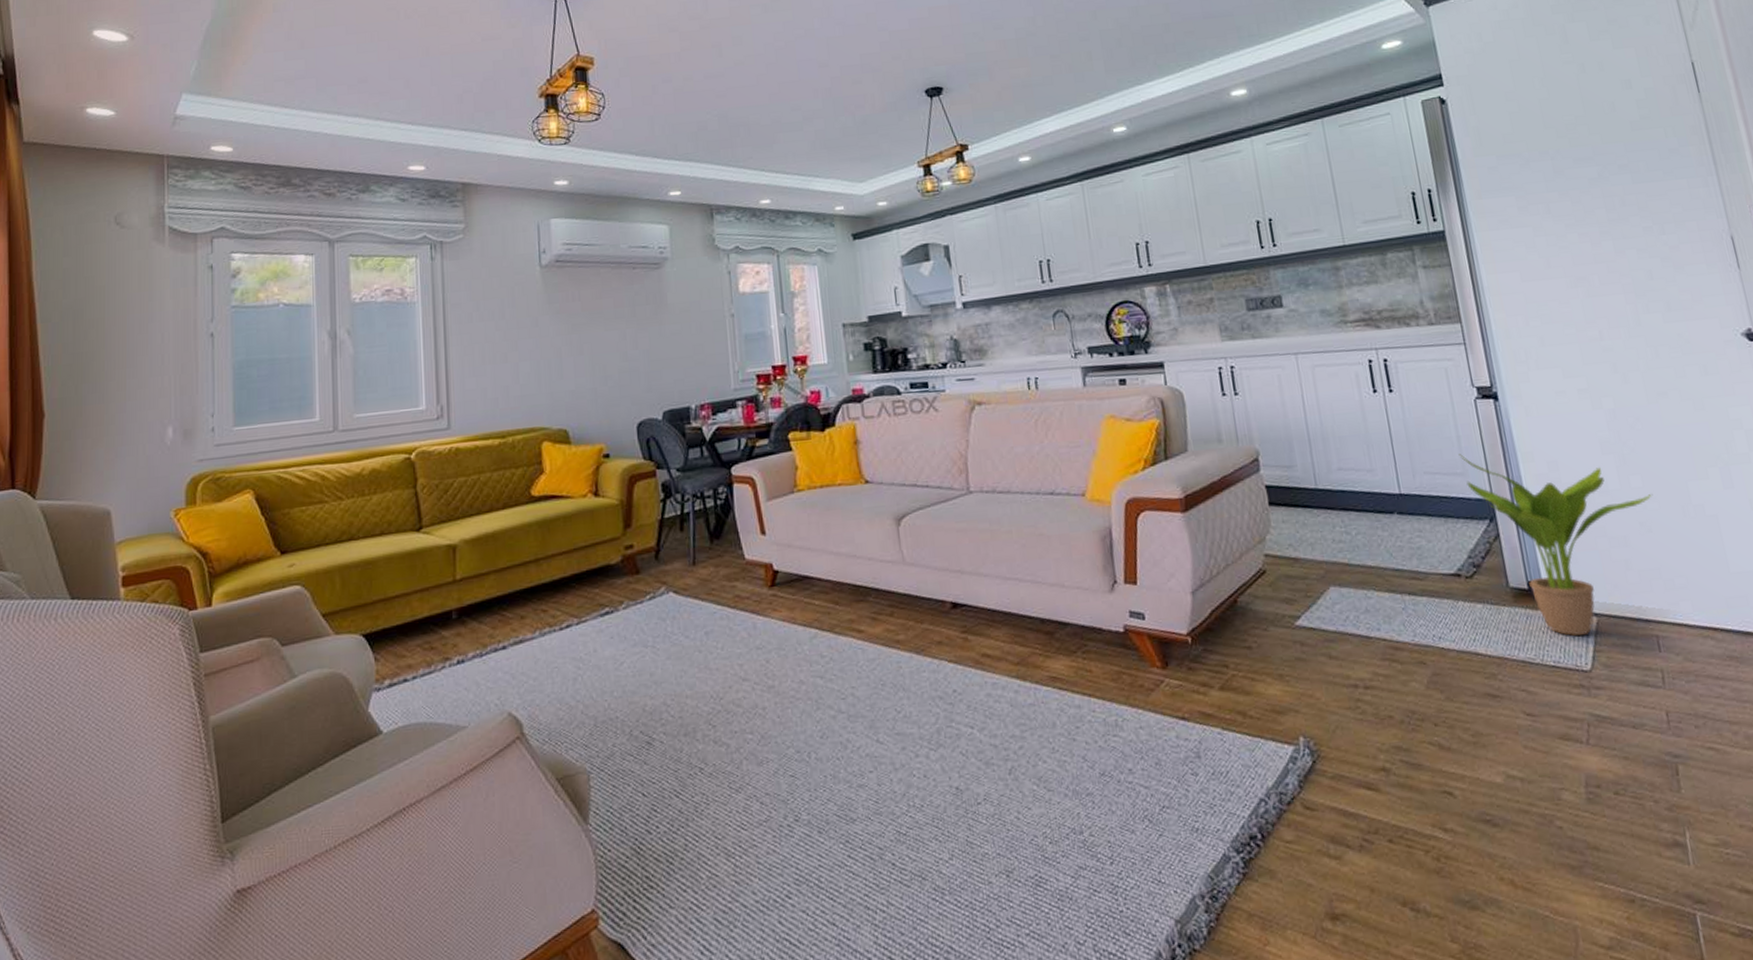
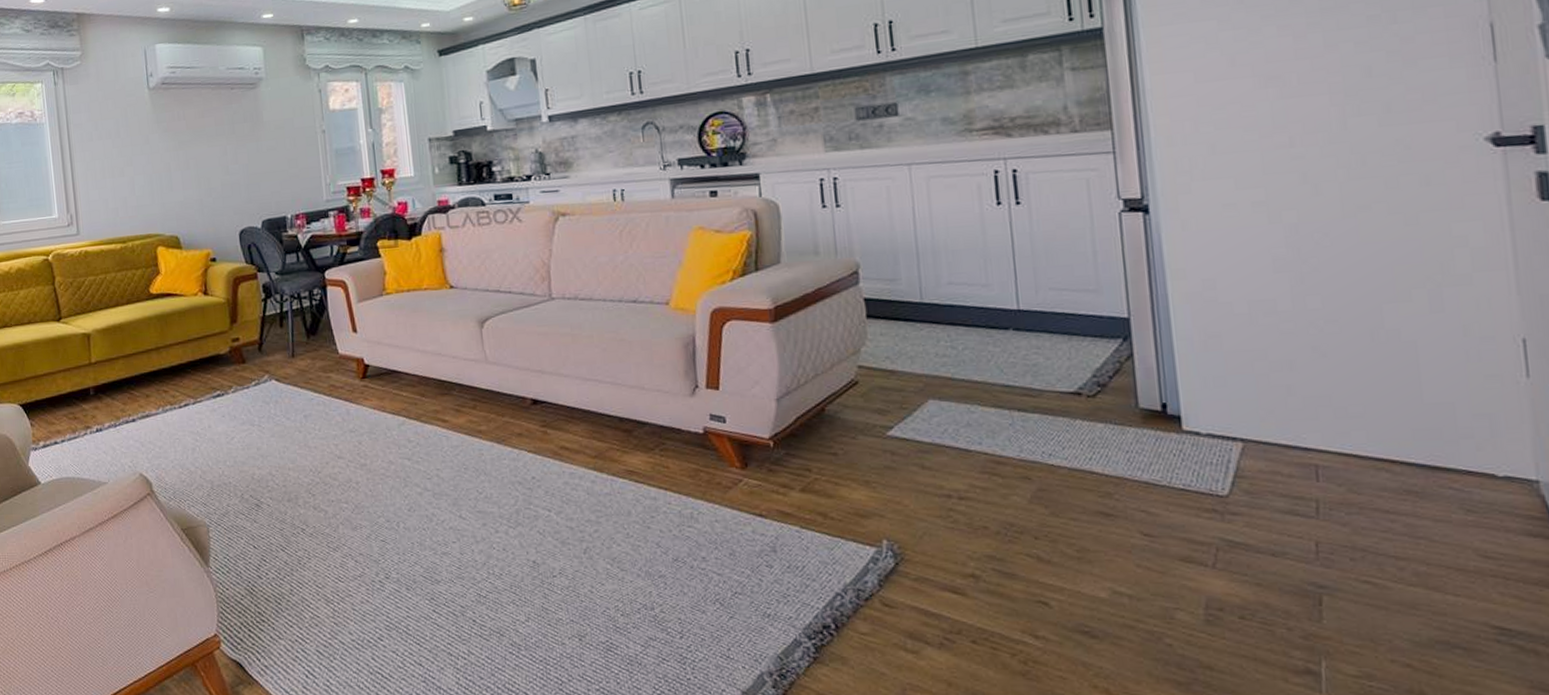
potted plant: present [1458,454,1653,637] -> none [1093,270,1334,461]

